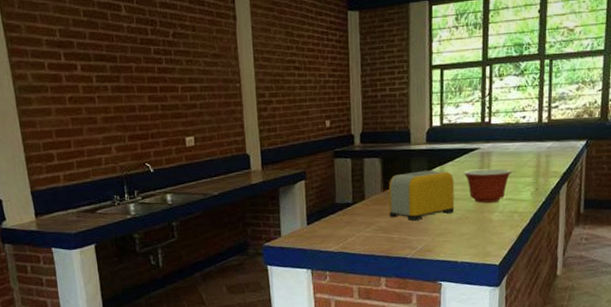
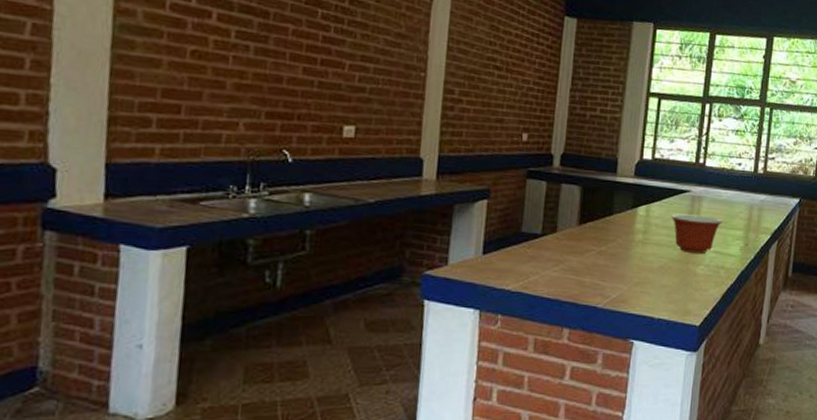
toaster: present [388,170,455,220] -> none [583,207,660,264]

